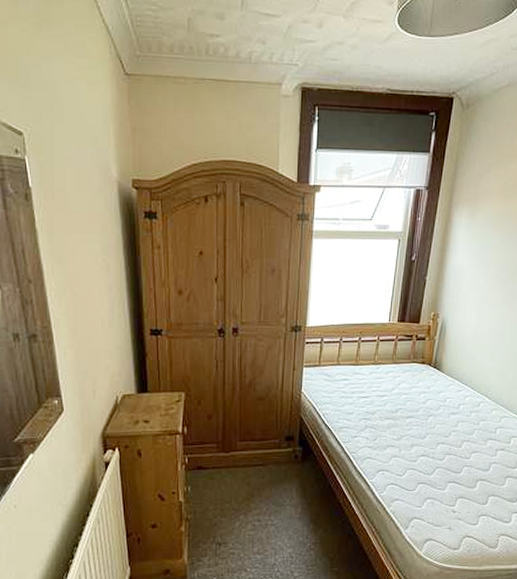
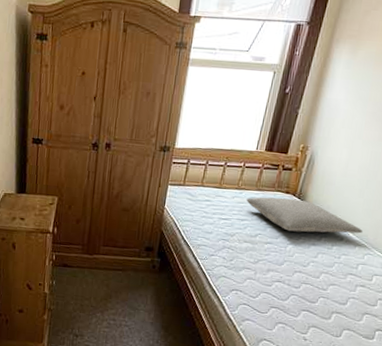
pillow: none [384,369,497,402] -> present [246,197,363,234]

